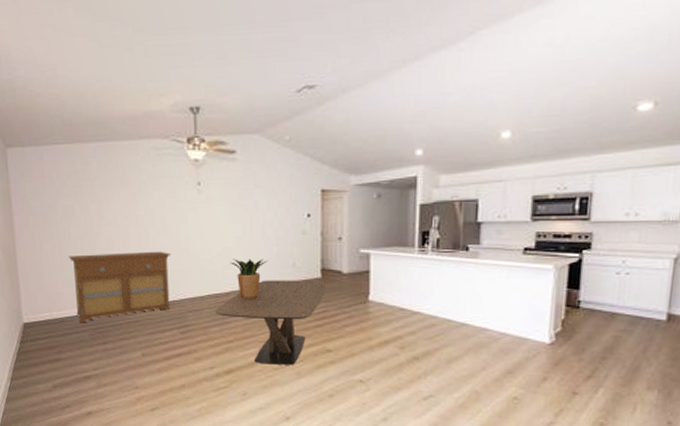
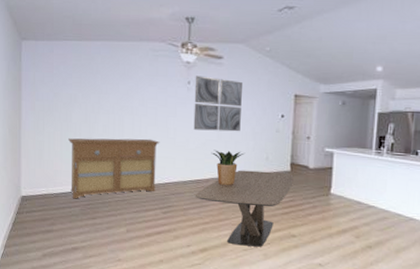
wall art: none [205,175,261,238] -> present [193,76,242,132]

